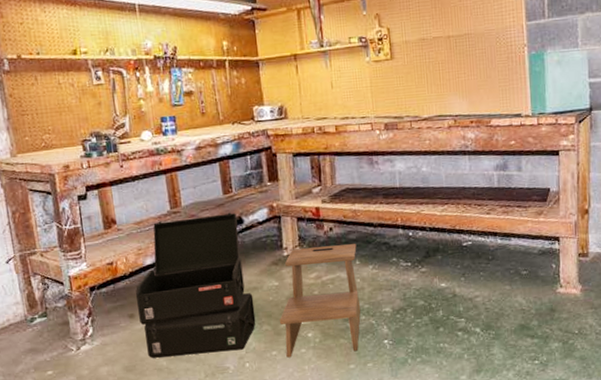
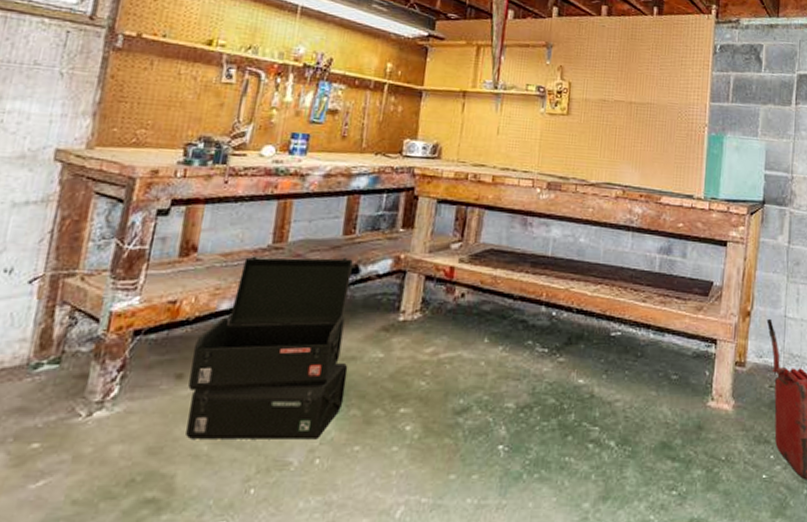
step stool: present [280,244,361,358] -> none [371,314,489,457]

